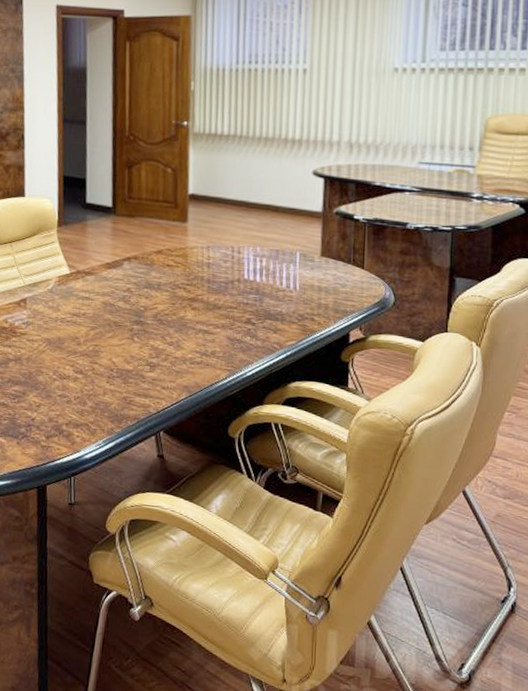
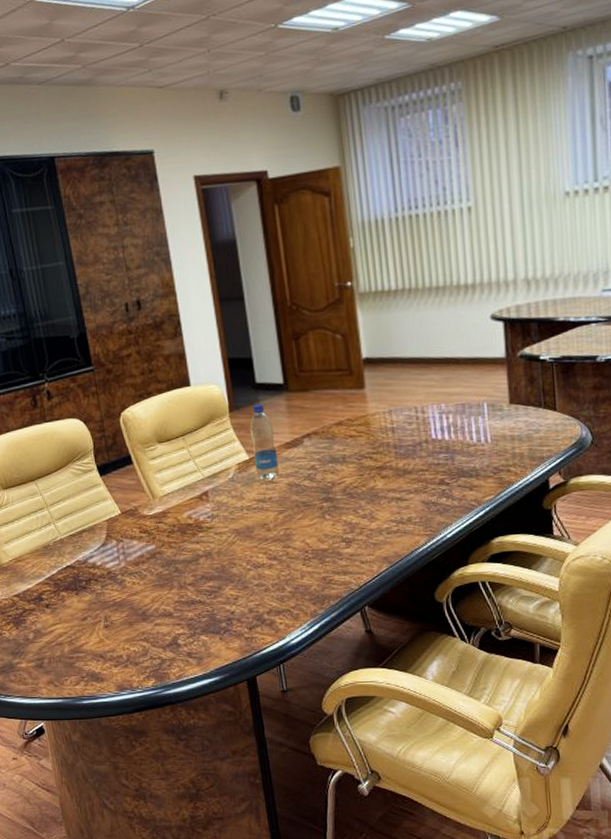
bottle: none [74,222,97,296] -> present [249,404,279,480]

